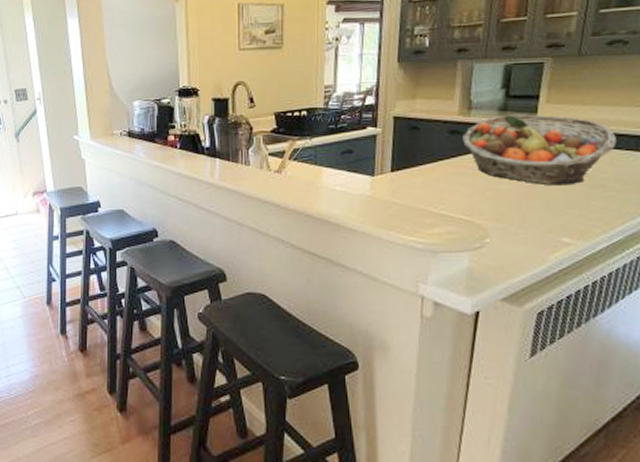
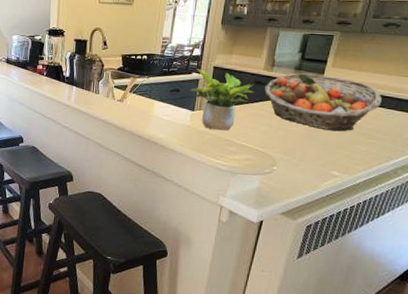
potted plant: none [366,121,449,198] -> present [190,69,254,131]

